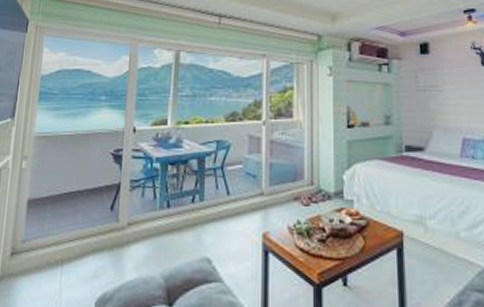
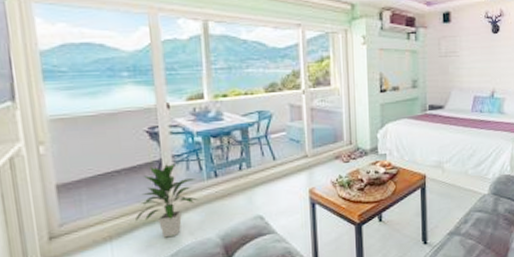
indoor plant: none [87,189,150,270] -> present [135,164,199,238]

